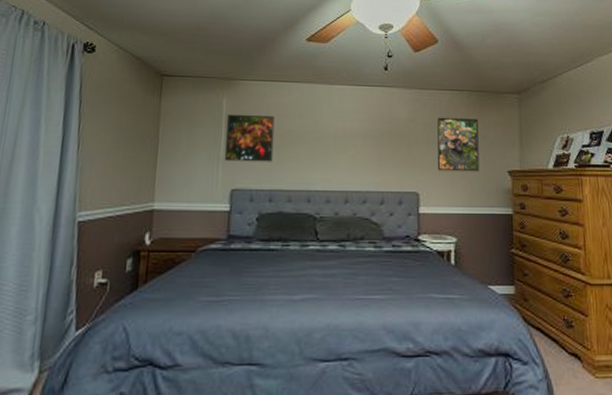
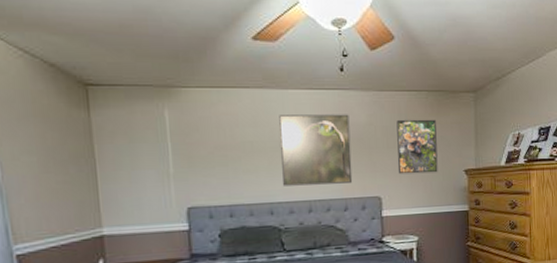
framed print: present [224,114,275,162] -> none [171,126,229,179]
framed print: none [322,108,391,176] -> present [279,114,353,186]

